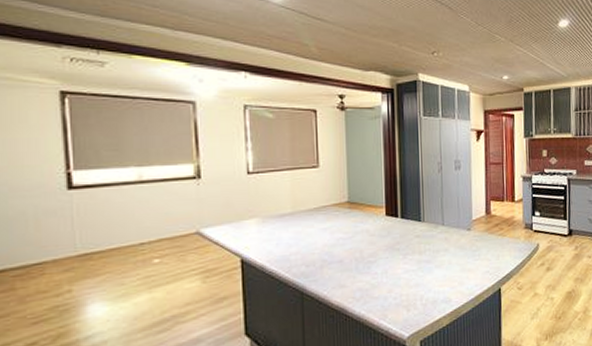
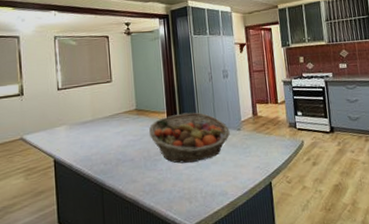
fruit basket: none [363,207,458,267] -> present [149,112,230,164]

